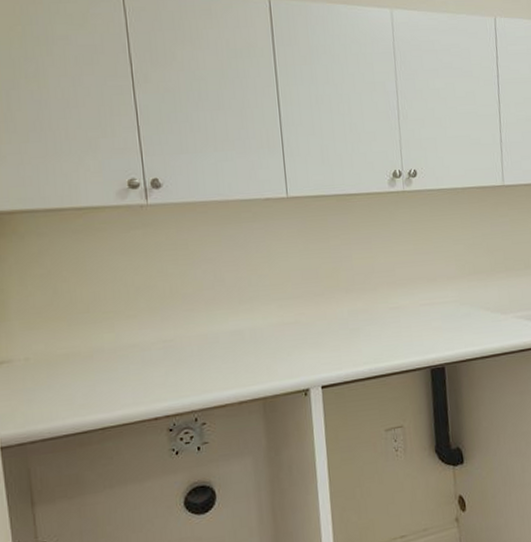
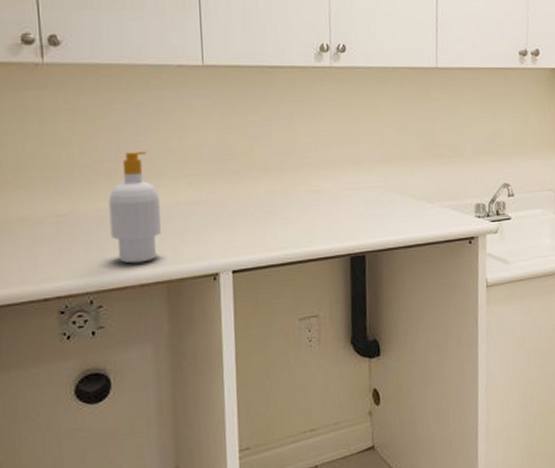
soap bottle: none [208,279,256,383] -> present [108,152,162,264]

